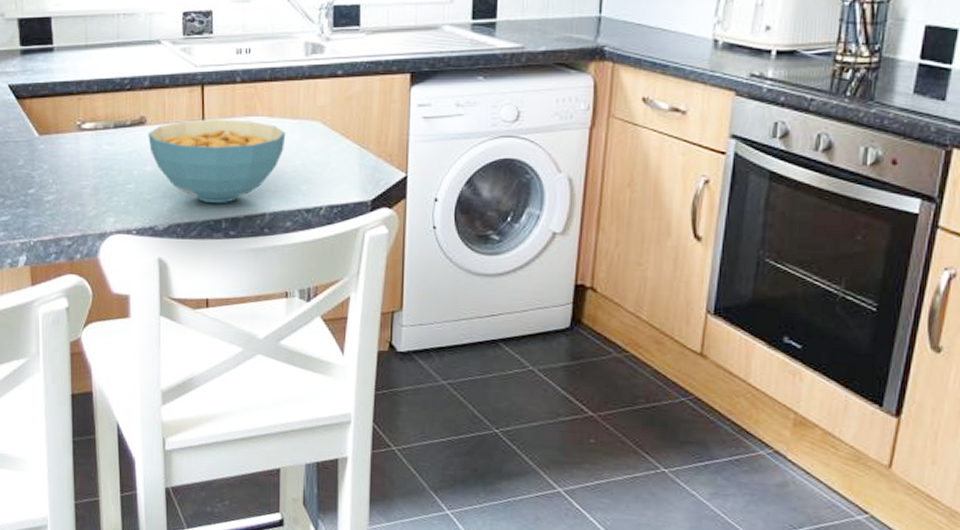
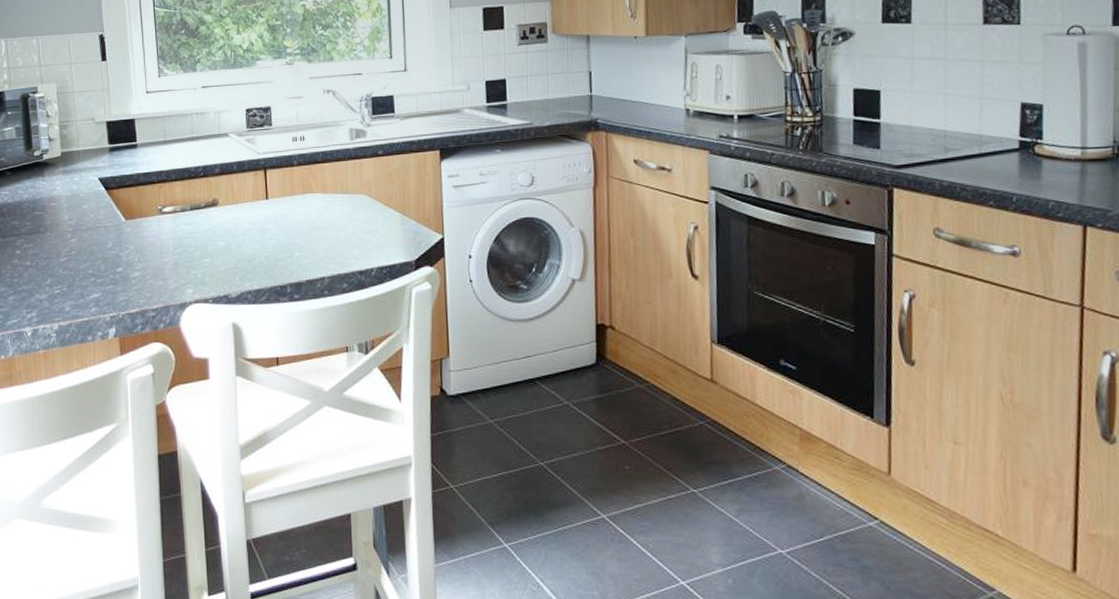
cereal bowl: present [148,119,286,203] -> none [220,197,338,271]

